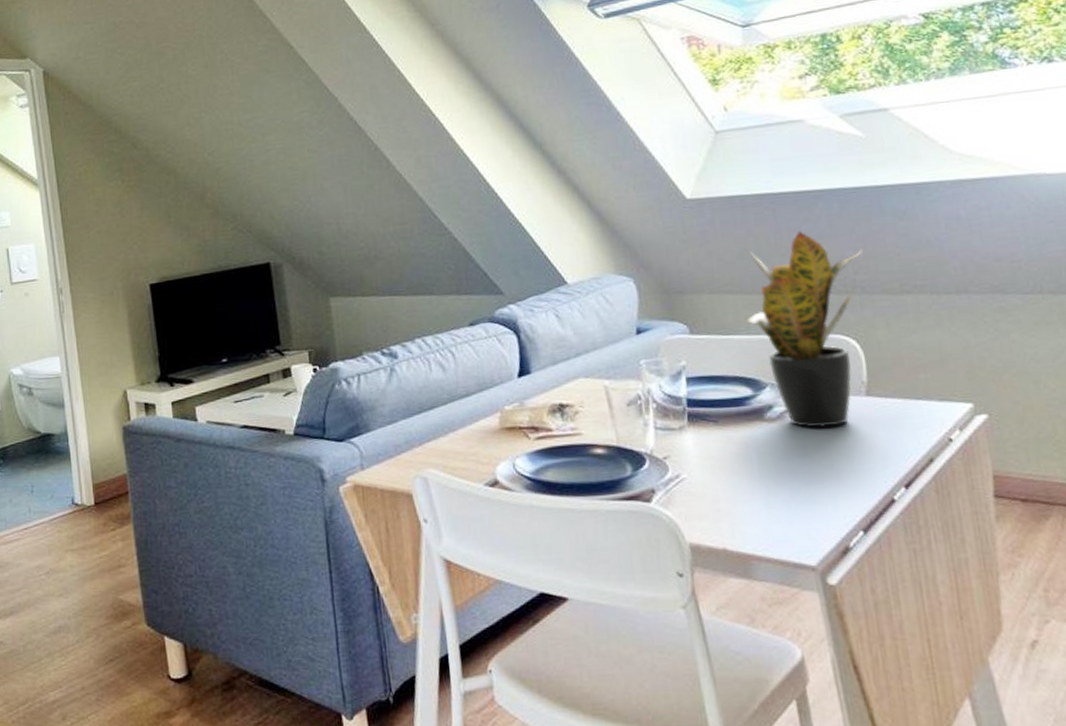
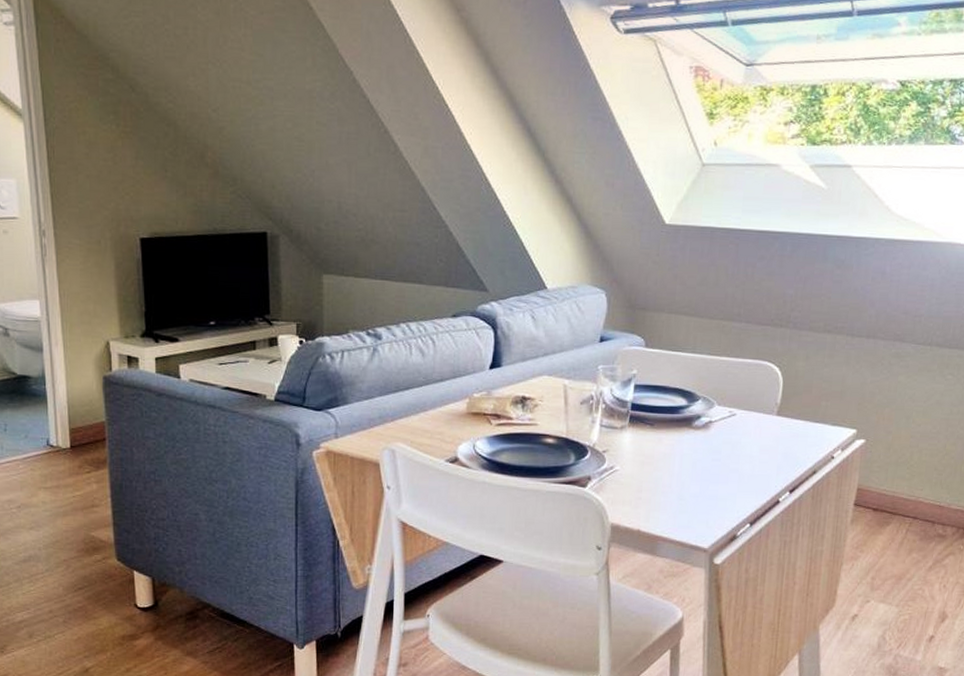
potted plant: present [744,230,864,428] -> none [692,266,803,438]

